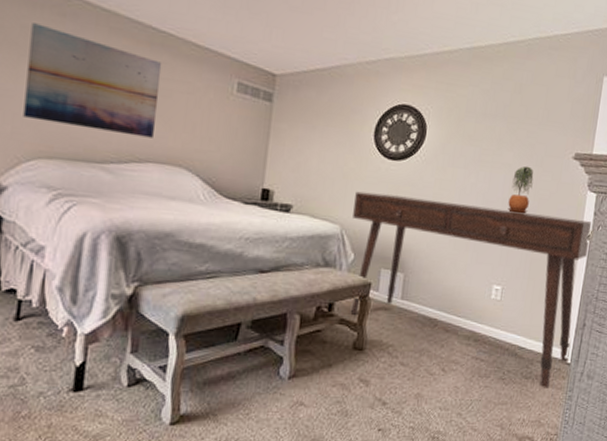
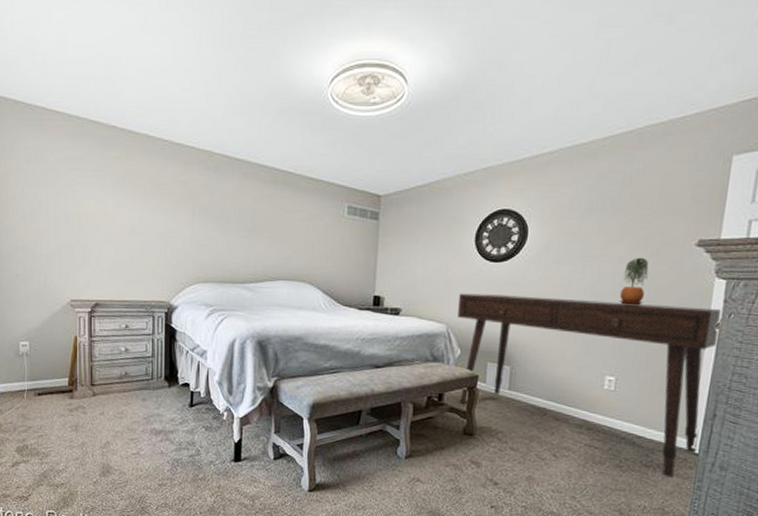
wall art: present [23,23,162,138] -> none [185,178,285,260]

